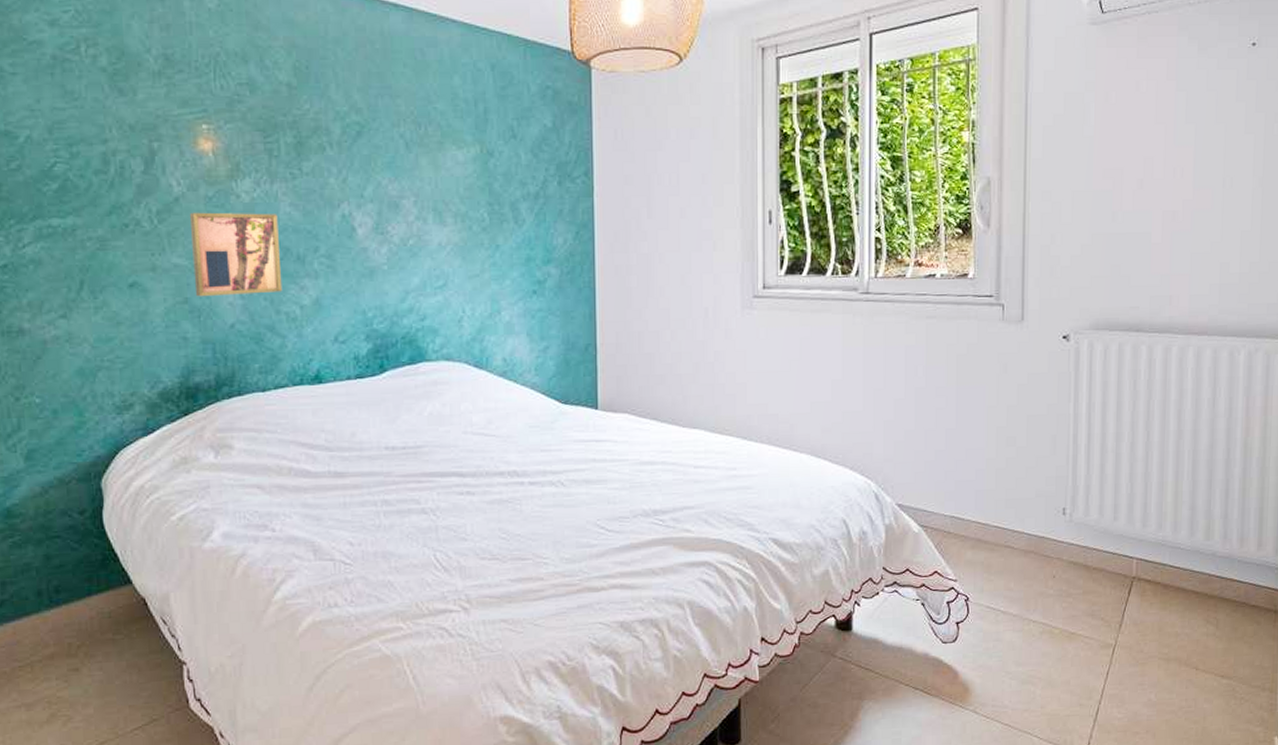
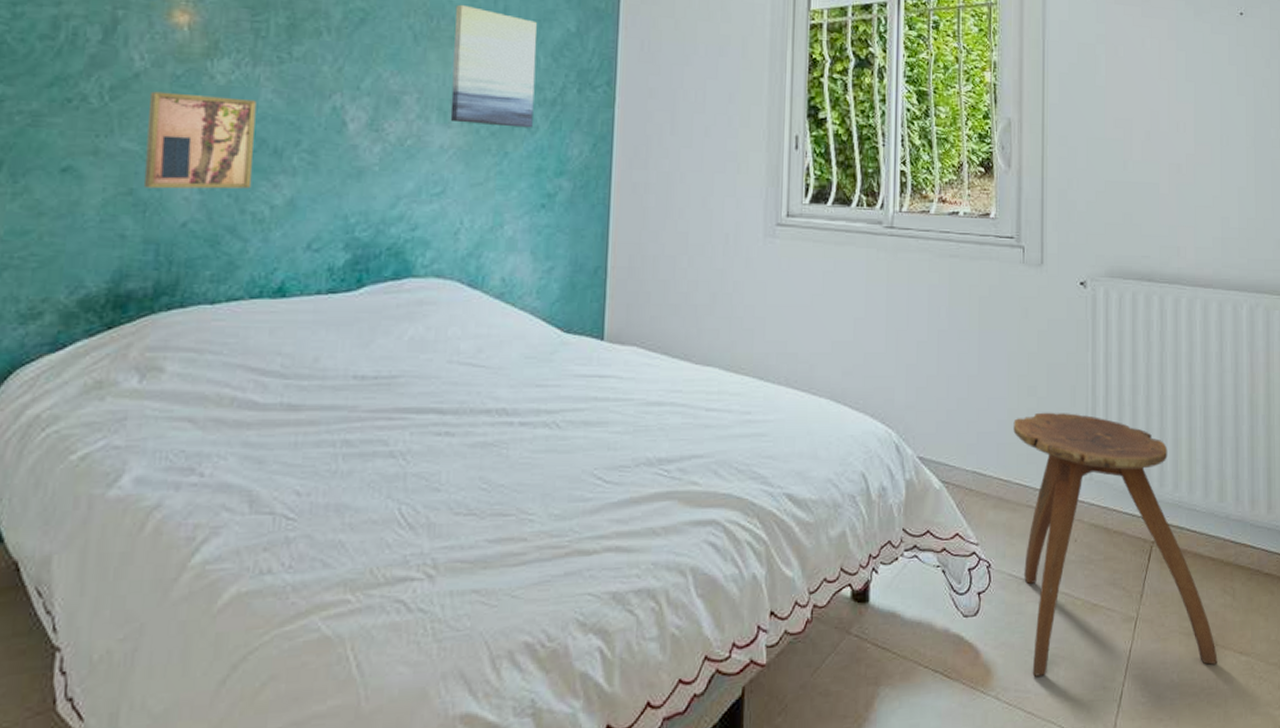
wall art: none [440,110,519,222] -> present [450,4,537,128]
stool: none [992,460,1198,694] -> present [1013,412,1218,677]

